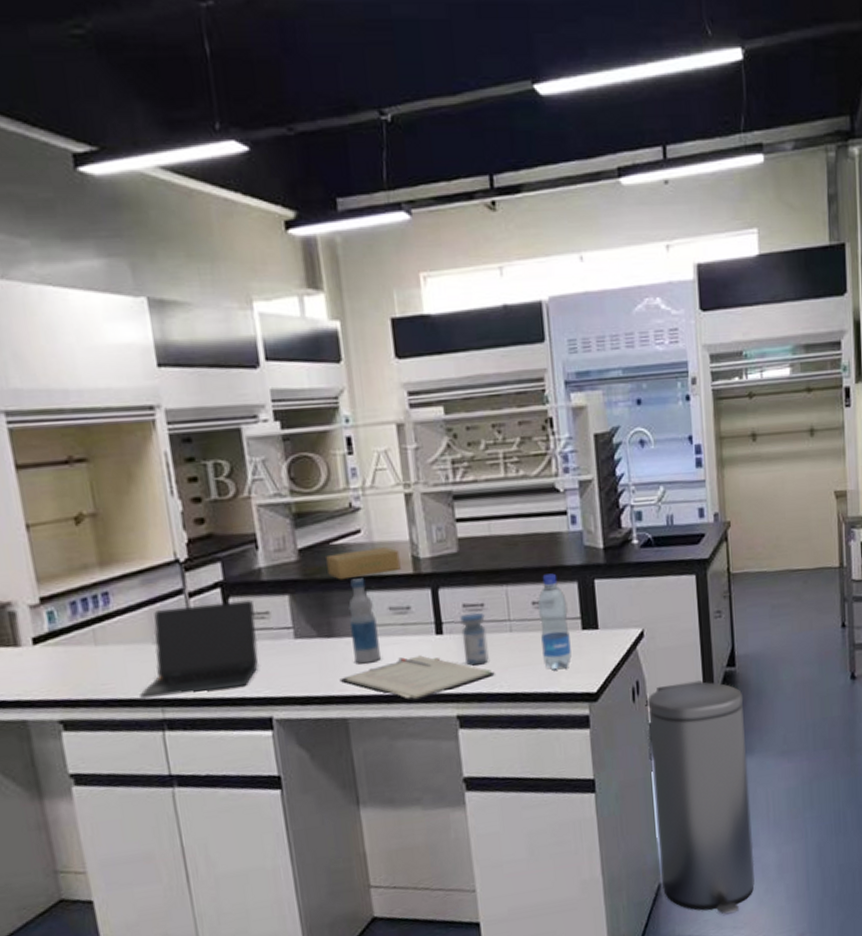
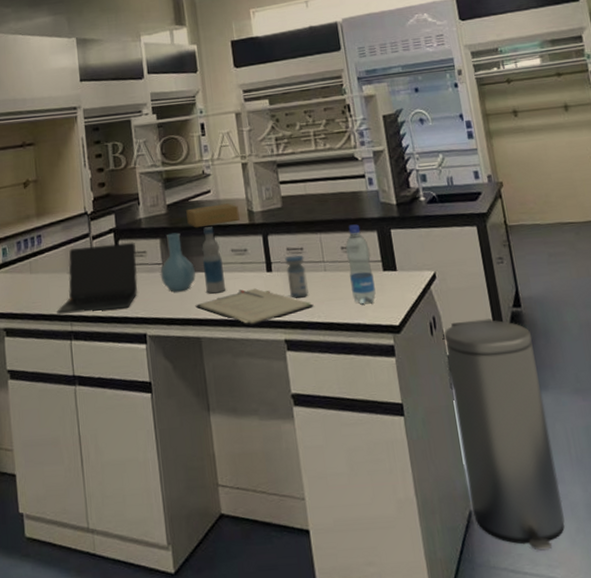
flask: none [290,586,341,663] -> present [160,232,196,292]

